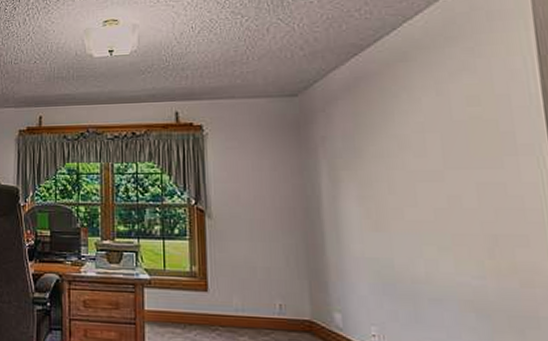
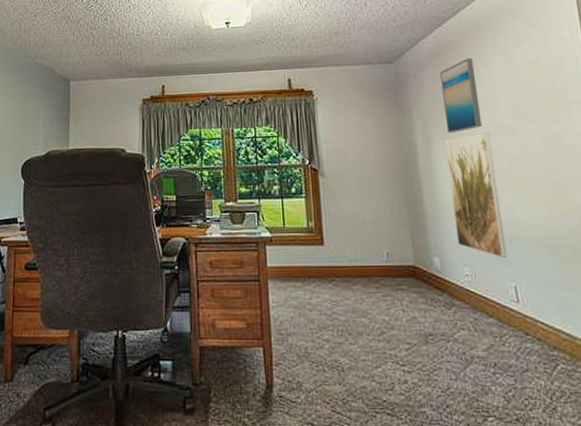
wall art: none [354,91,403,177] -> present [440,57,483,134]
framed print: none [355,176,426,319] -> present [445,132,508,258]

